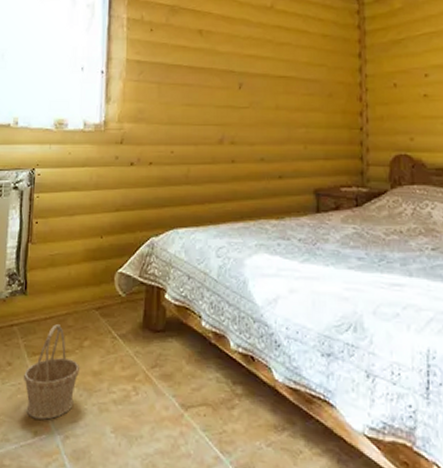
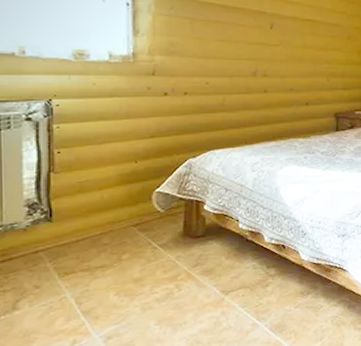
basket: present [23,324,81,420] -> none [54,244,120,330]

